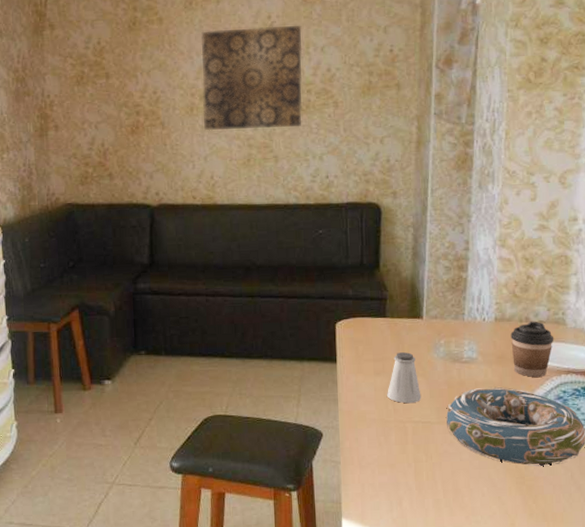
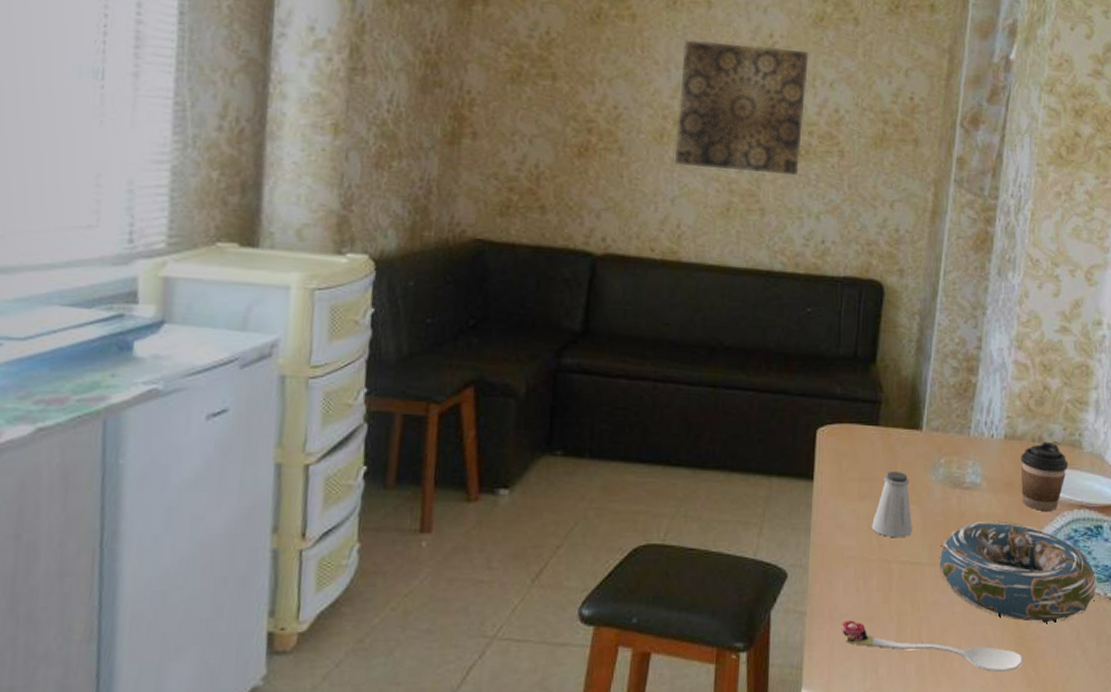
spoon: none [370,467,525,505] -> present [842,620,1023,673]

